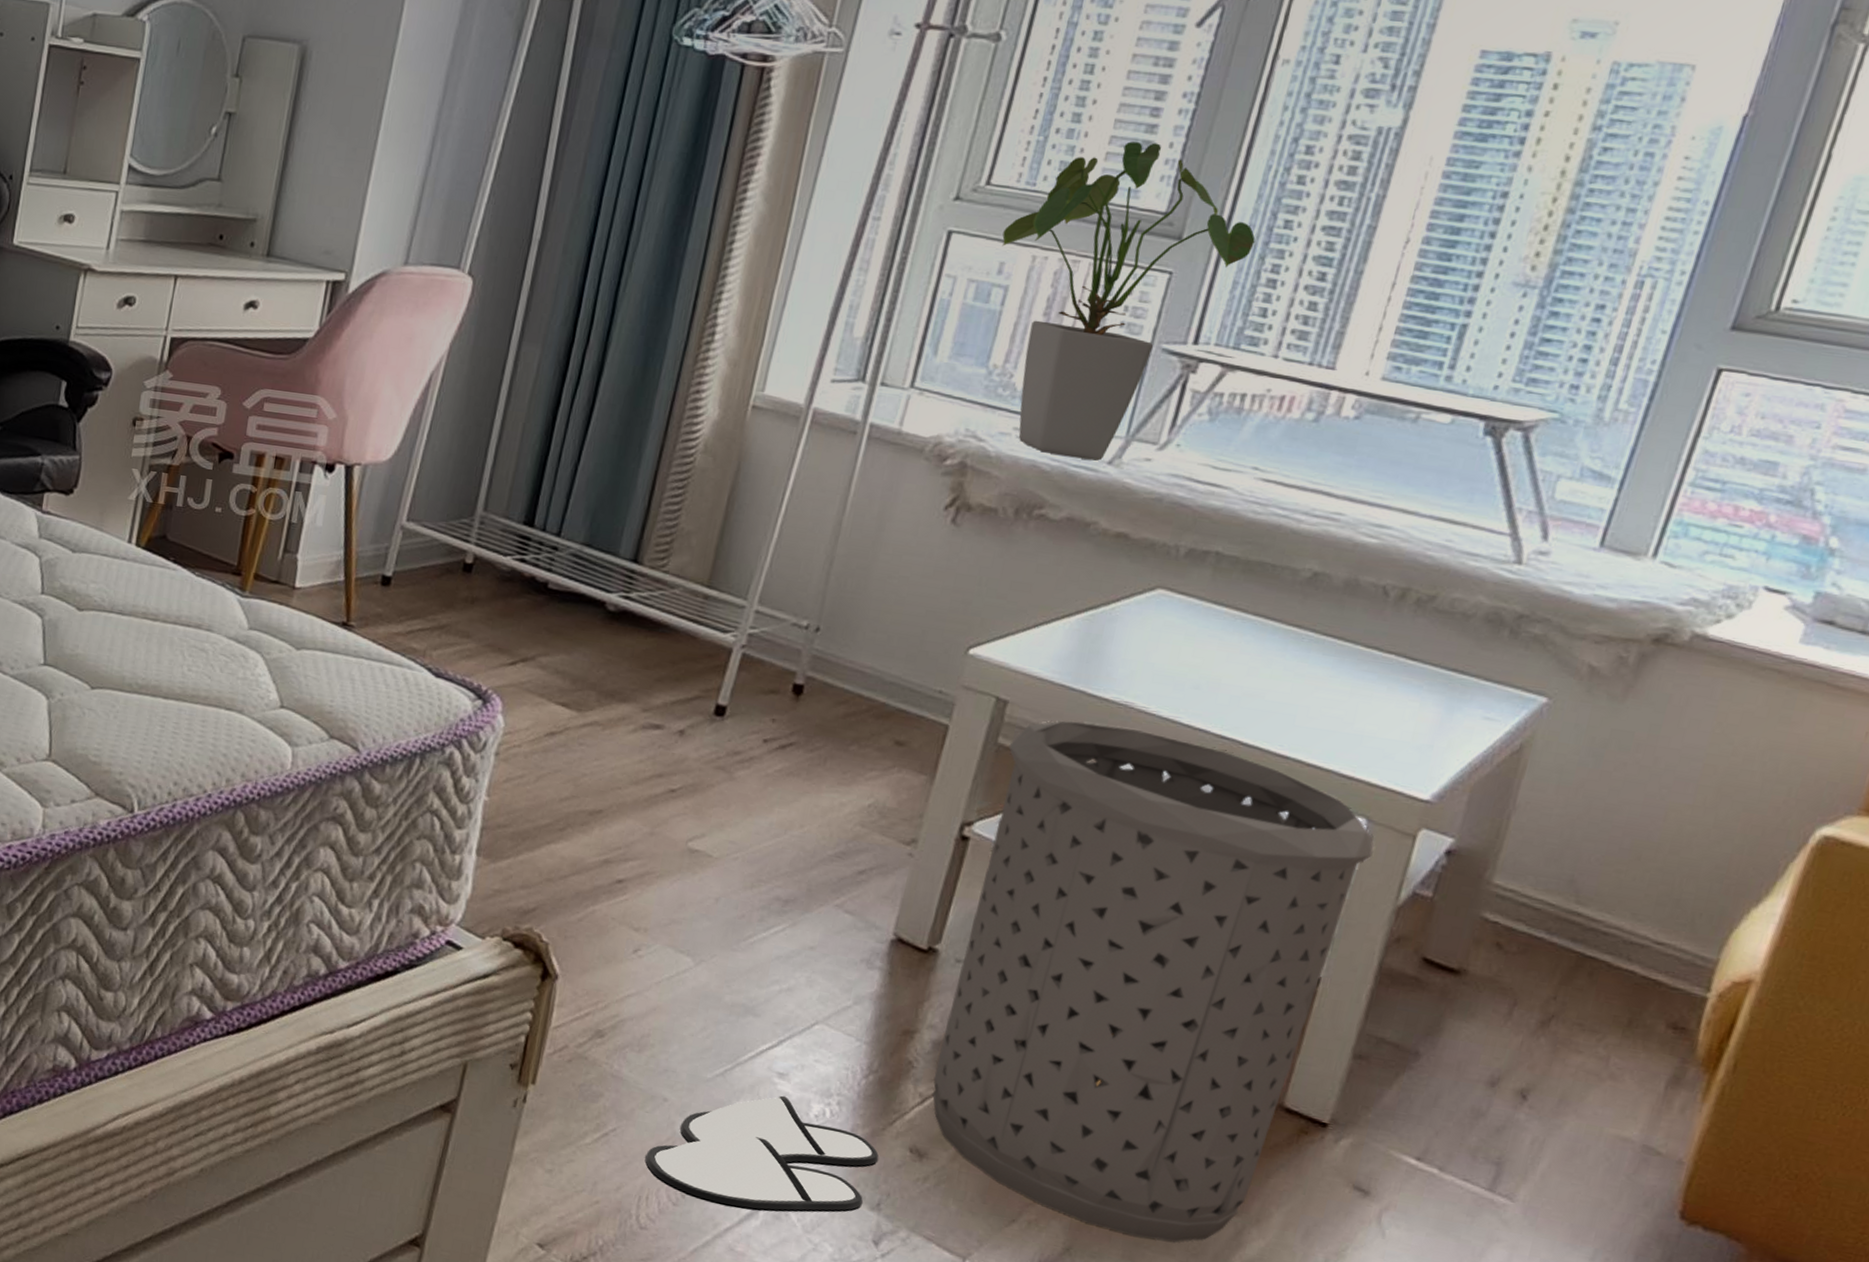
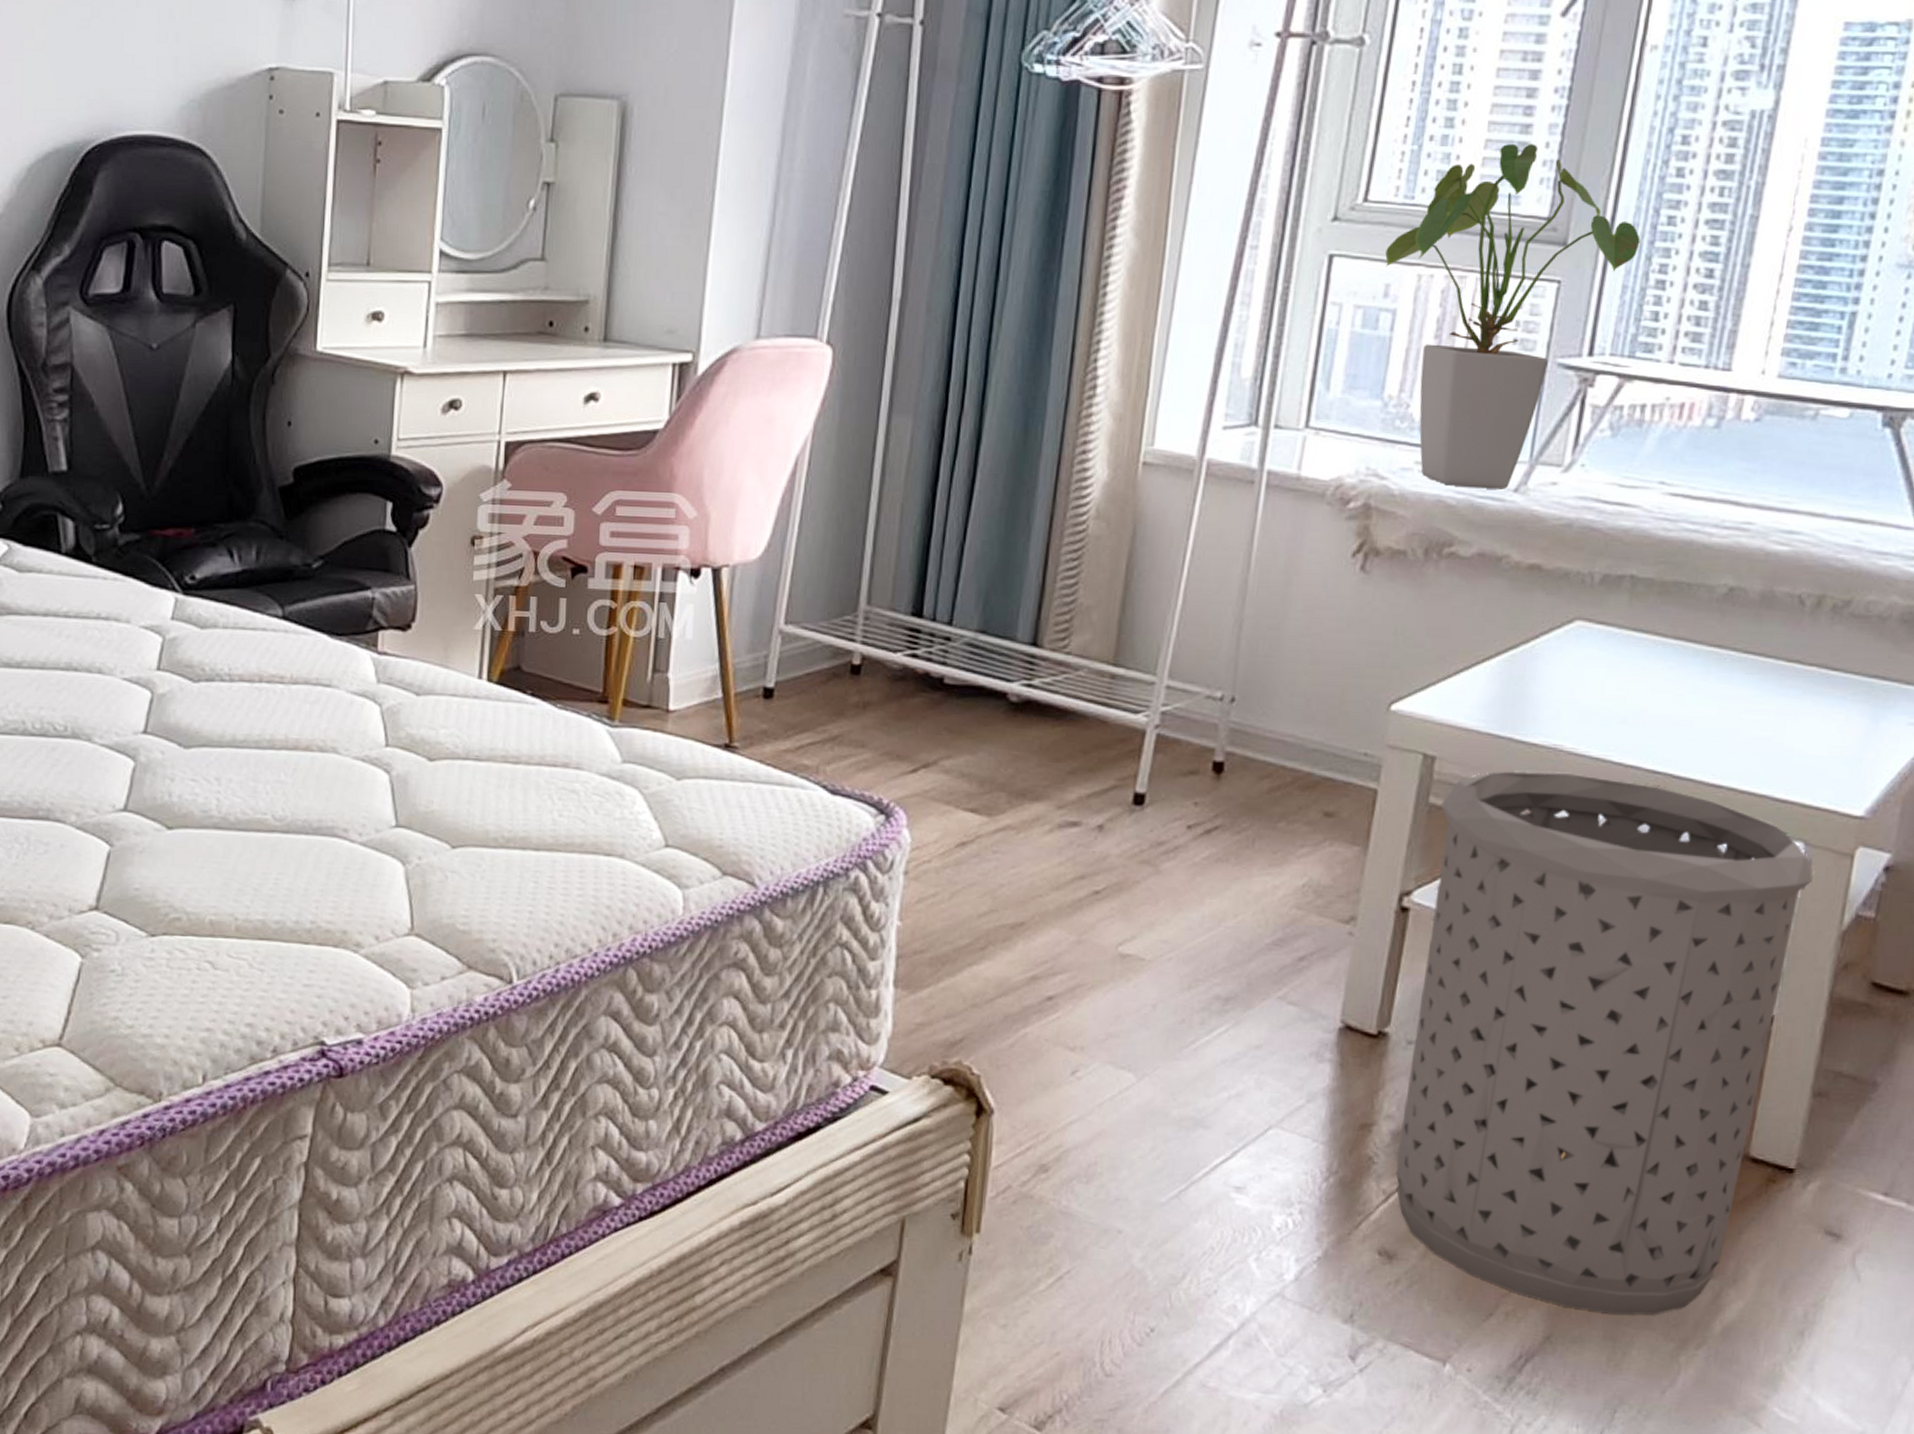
slippers: present [645,1095,879,1213] -> none [1104,1211,1348,1341]

